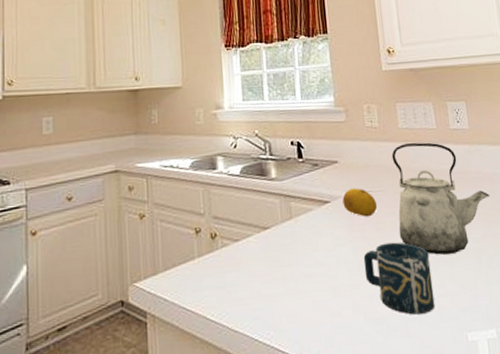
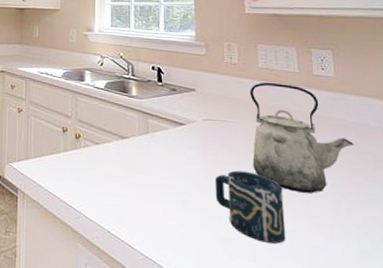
fruit: present [342,188,378,217] -> none [198,115,232,144]

